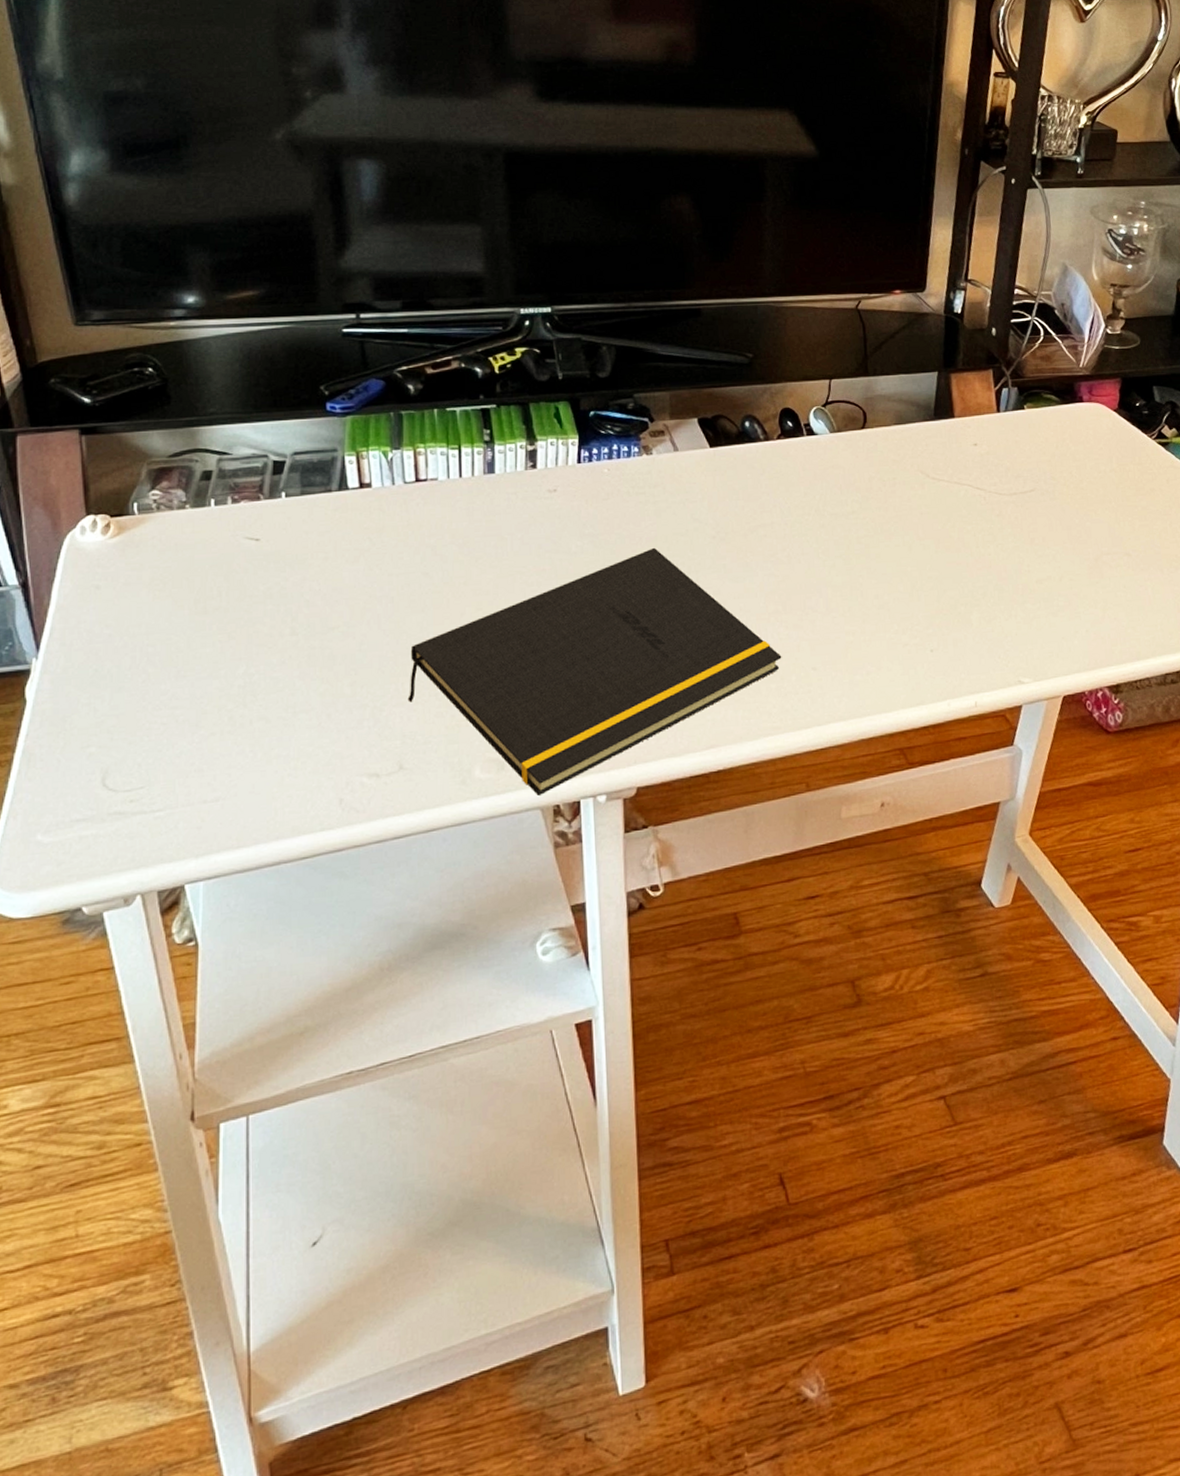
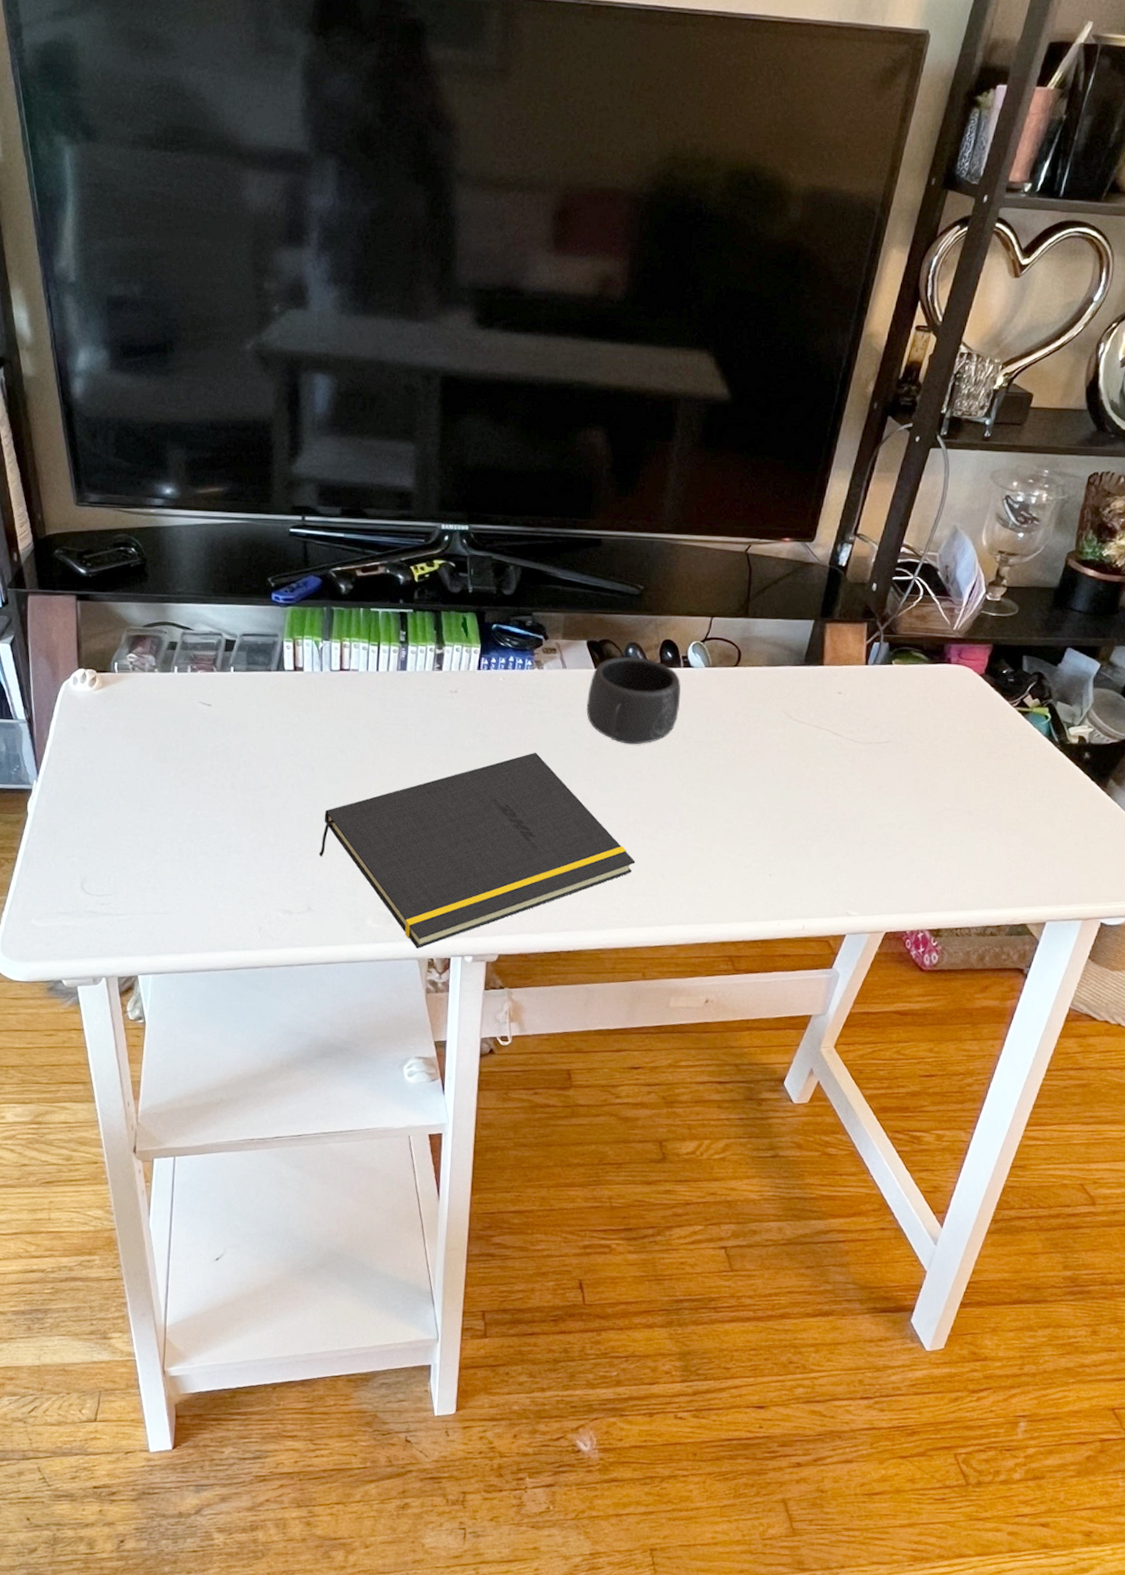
mug: none [705,430,809,527] -> present [586,656,681,745]

